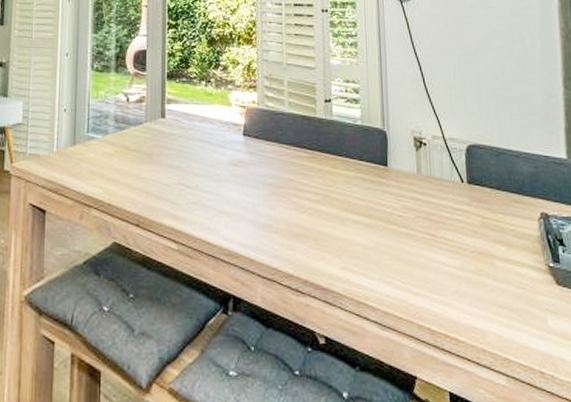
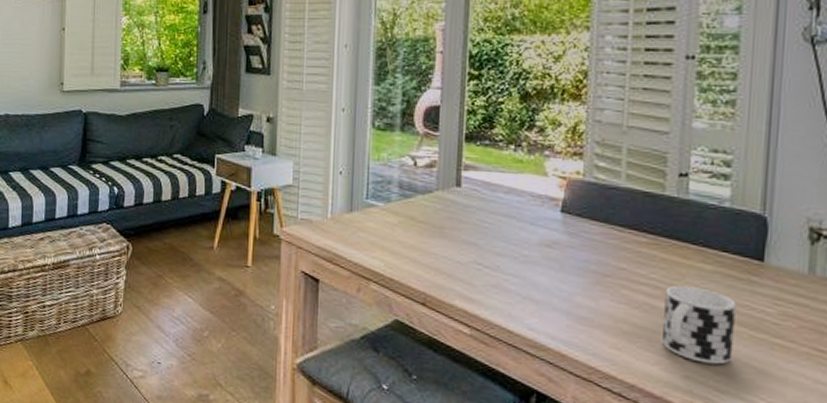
cup: none [323,191,374,255] -> present [662,285,736,365]

